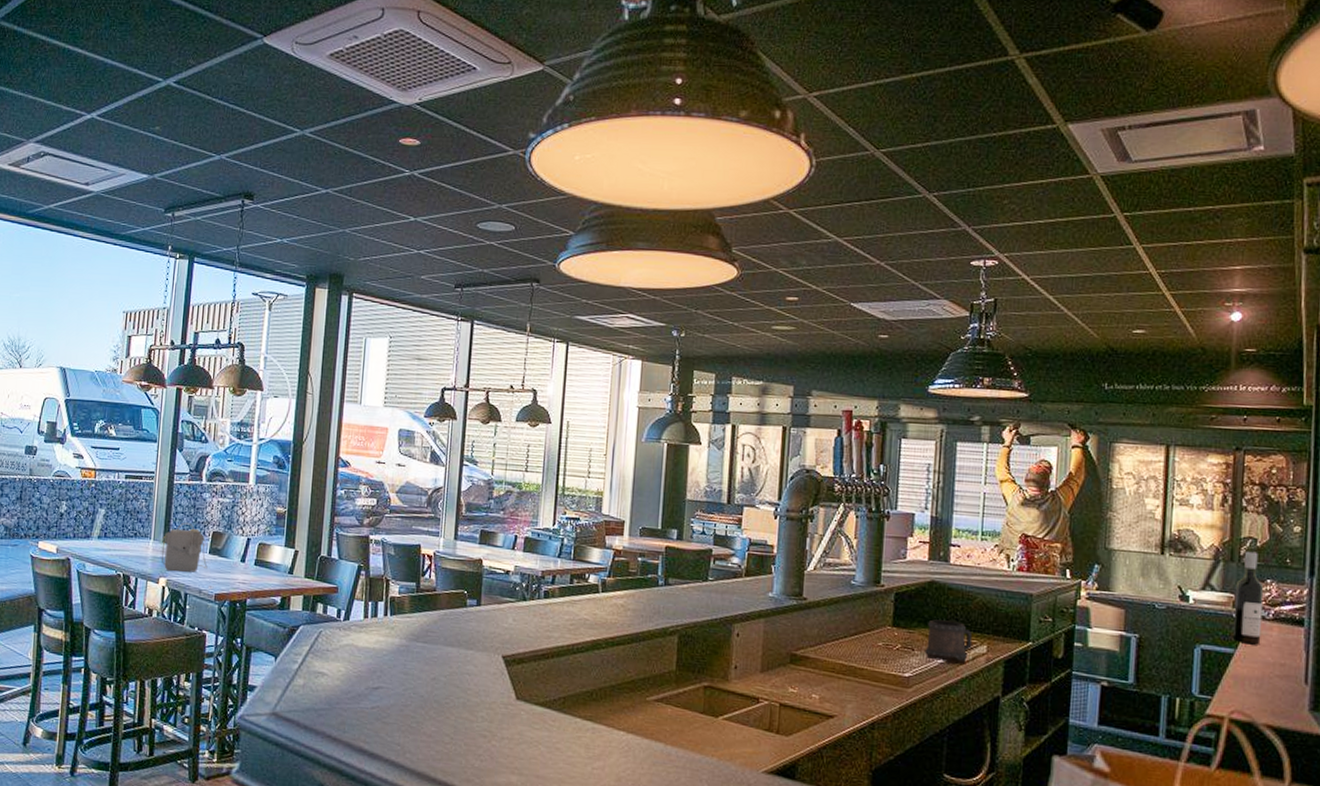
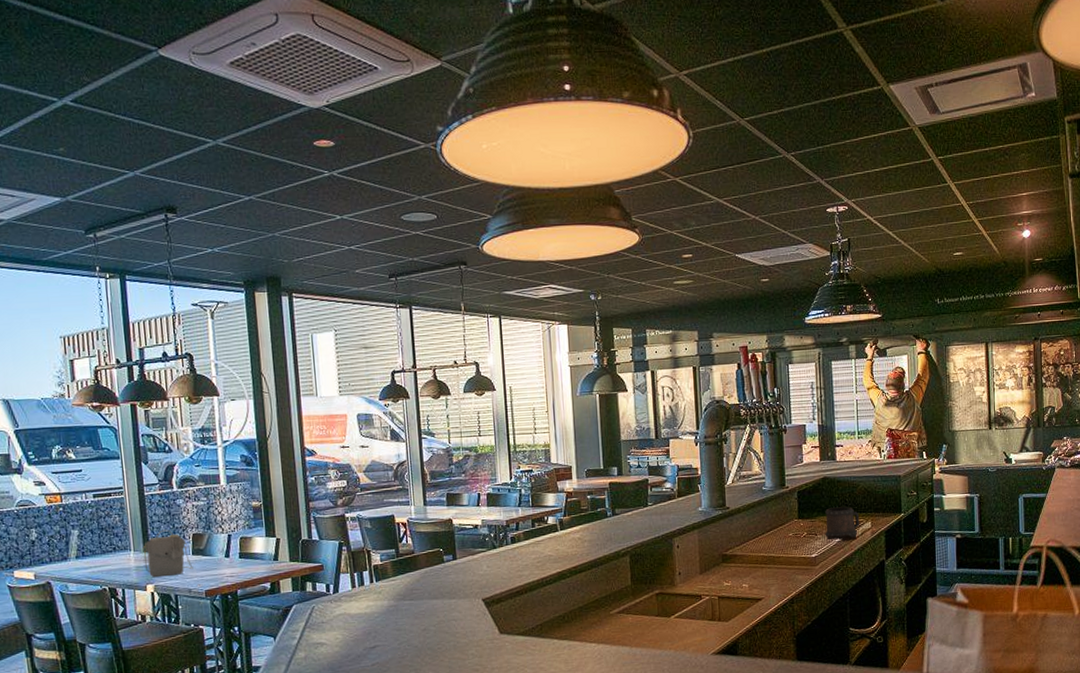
bottle: present [1233,551,1264,645] -> none [1043,417,1063,489]

